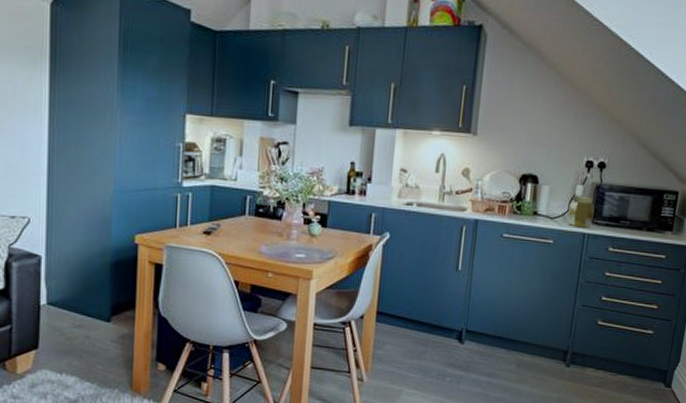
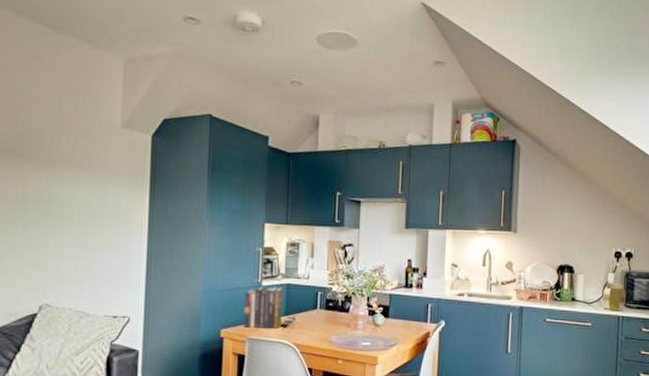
books: none [161,187,207,236] -> present [243,286,283,329]

